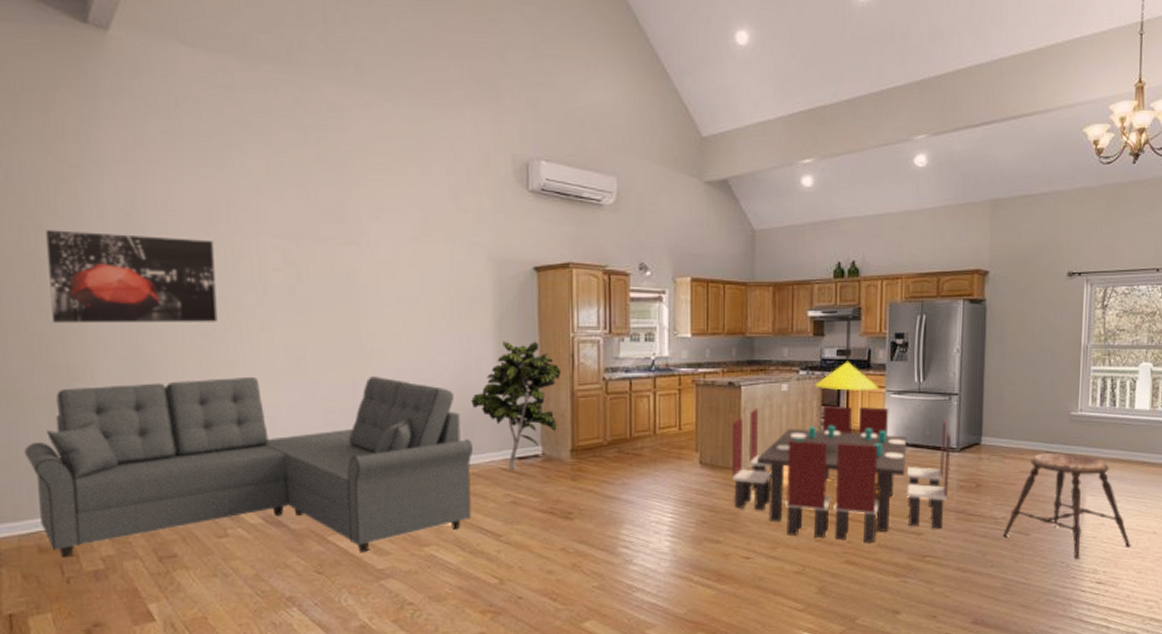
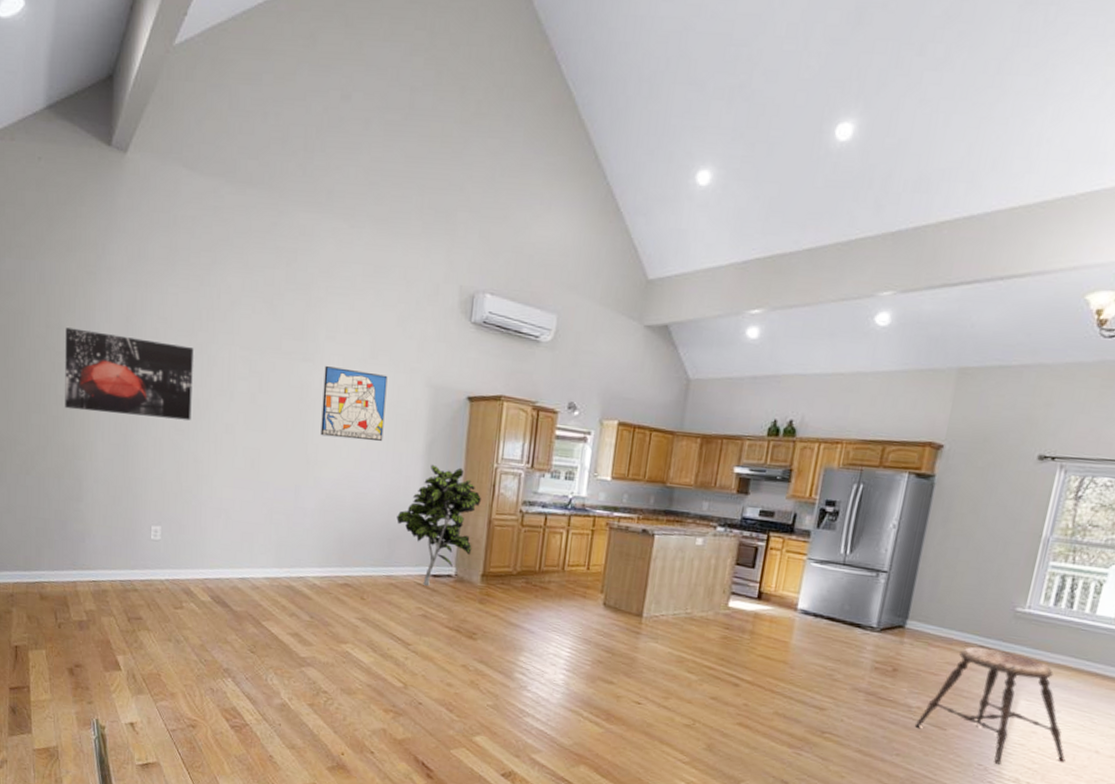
sofa: present [23,377,473,558] -> none [35,464,394,641]
wall art: none [372,249,446,323] -> present [320,366,388,441]
dining table: present [733,315,951,543] -> none [633,475,872,709]

